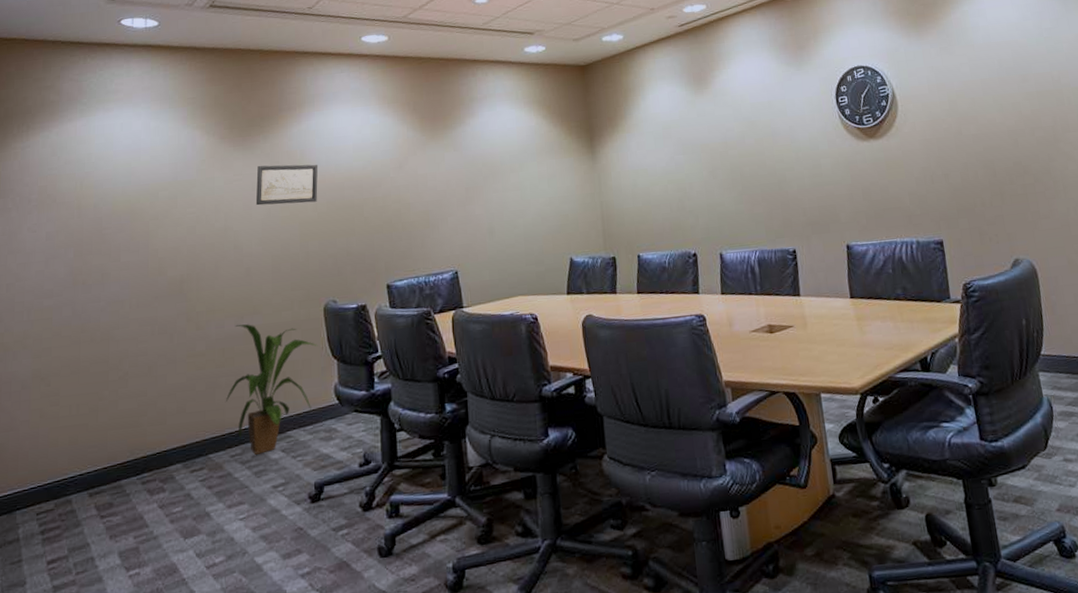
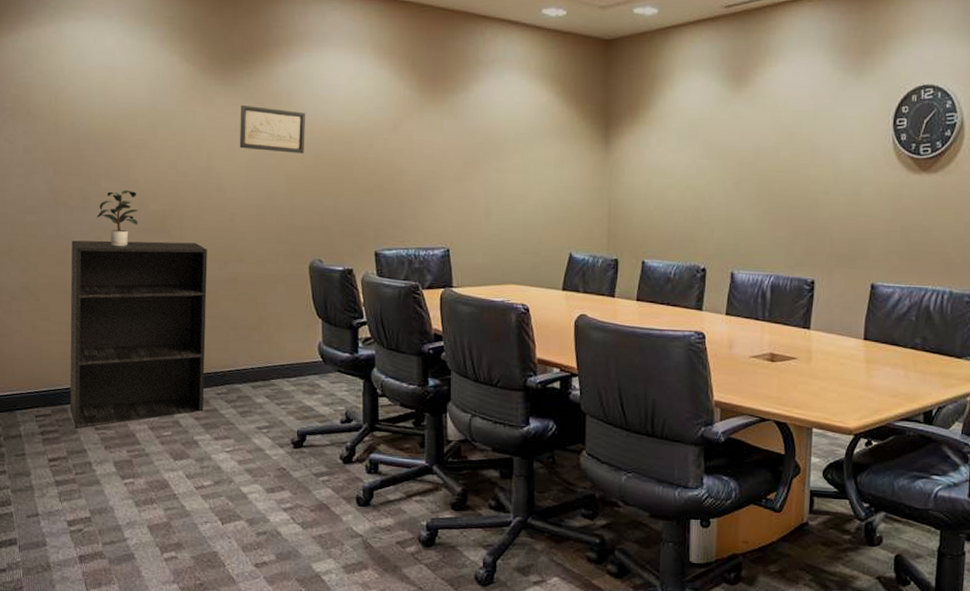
bookshelf: none [74,302,223,520] -> present [69,240,208,428]
potted plant: none [114,260,157,318] -> present [96,189,139,246]
house plant: present [226,324,318,455] -> none [211,269,303,396]

